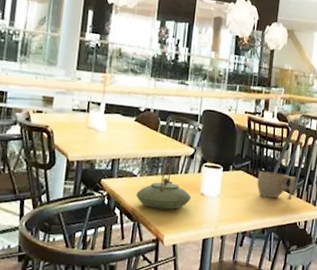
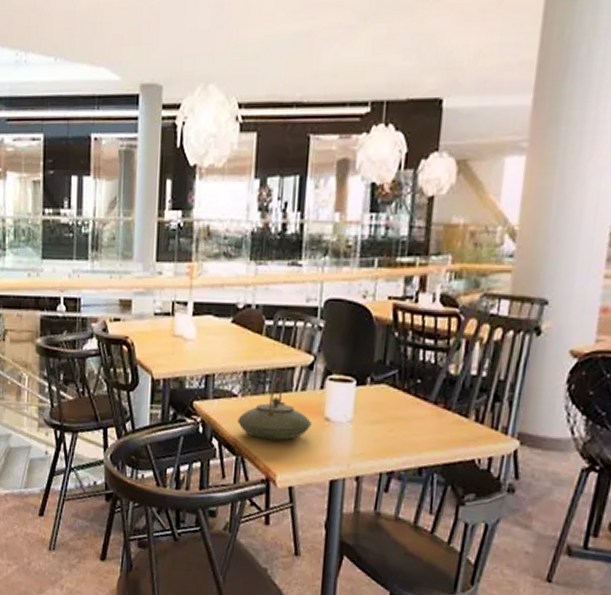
cup: present [257,171,296,201] -> none [408,384,474,427]

